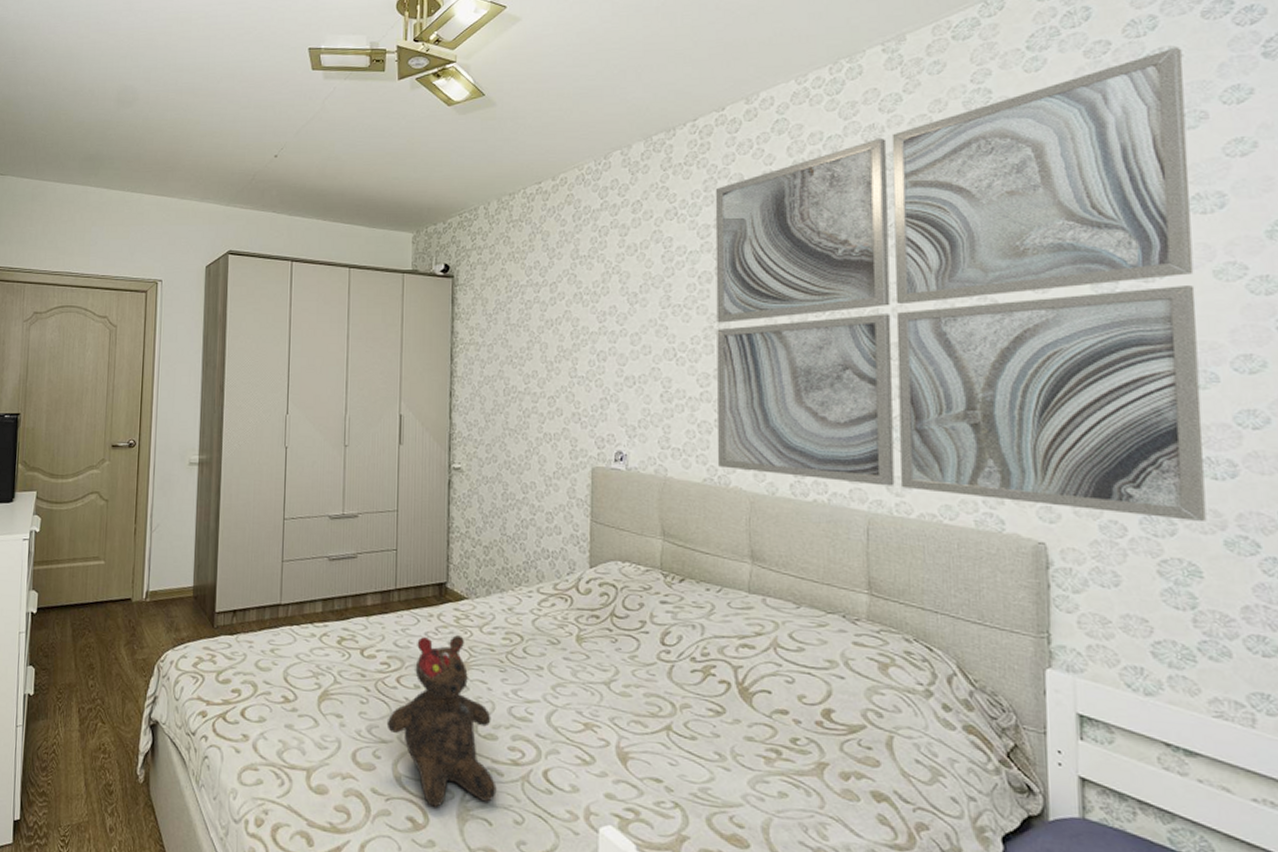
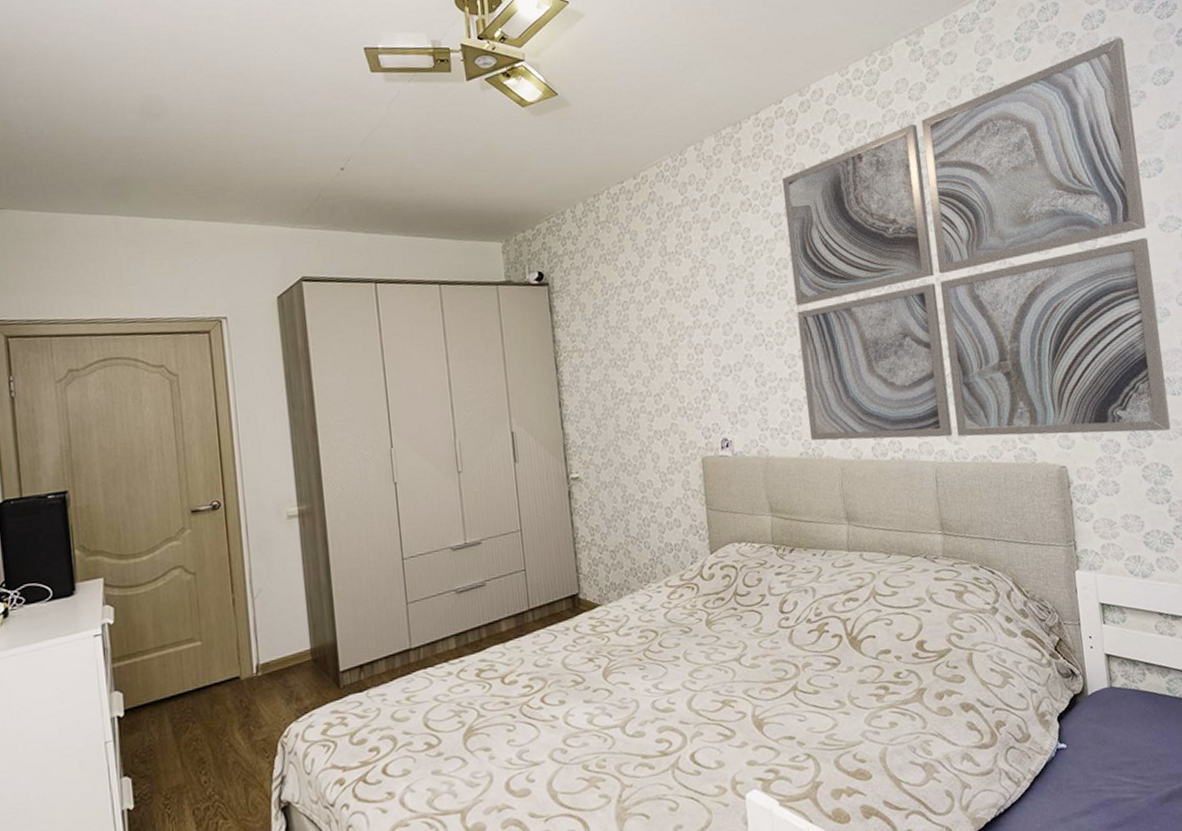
teddy bear: present [386,635,497,807] -> none [536,643,650,815]

